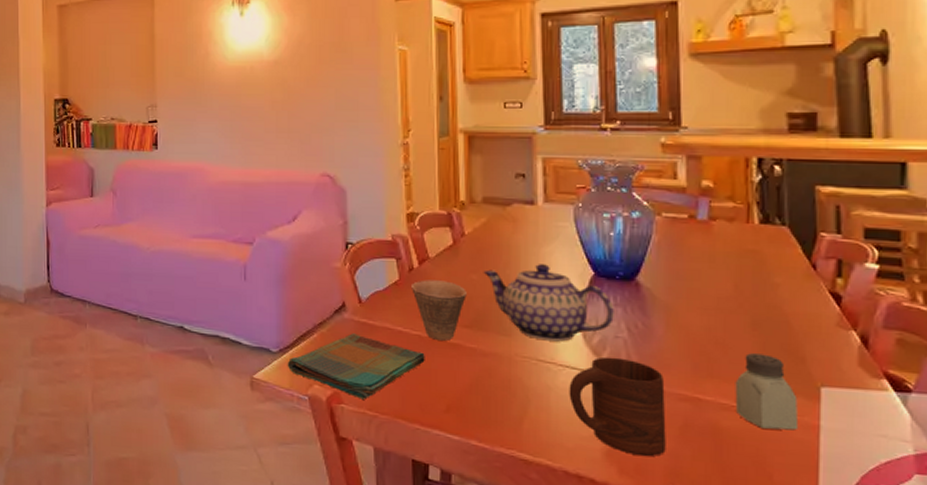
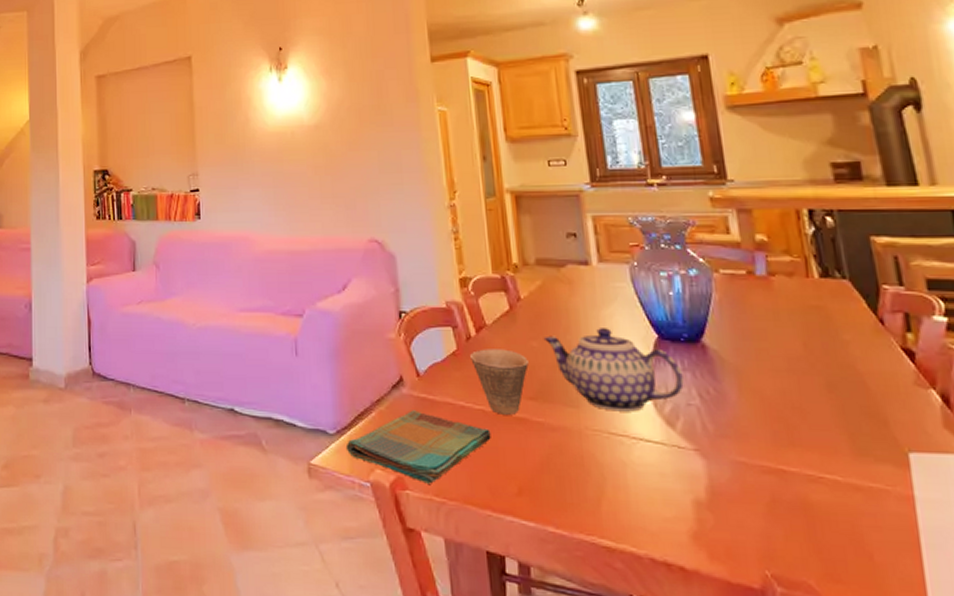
cup: present [569,357,666,457] -> none [645,427,756,539]
saltshaker: present [735,353,799,431] -> none [818,418,893,503]

